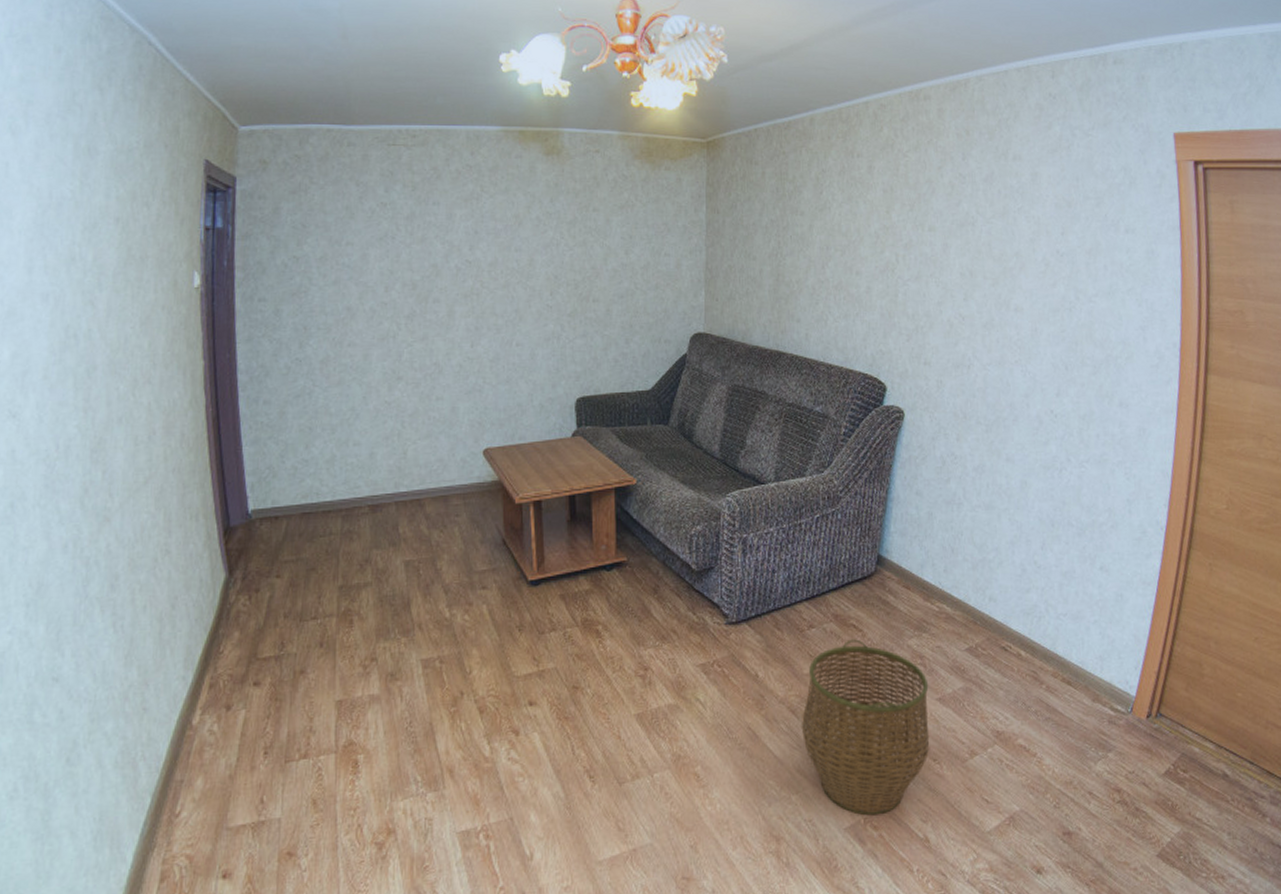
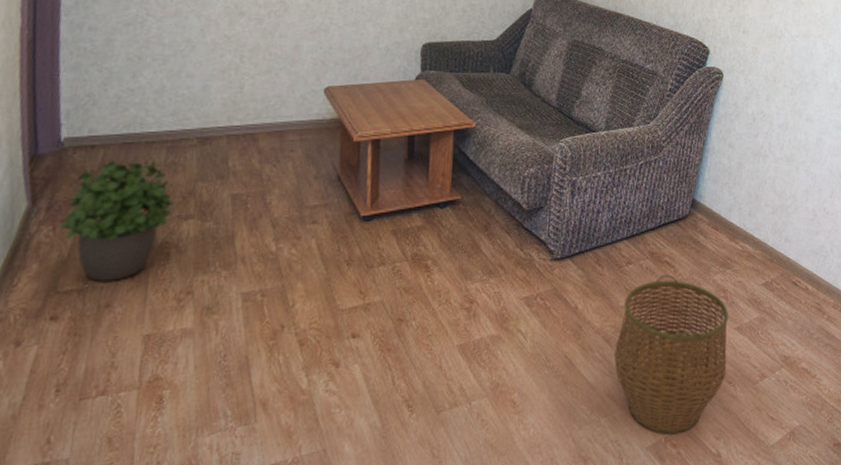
potted plant: none [253,530,354,649] -> present [58,161,176,282]

